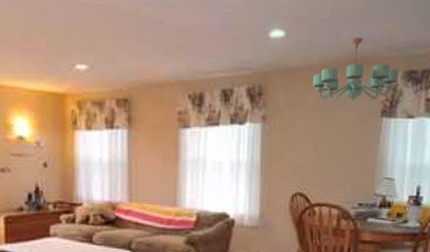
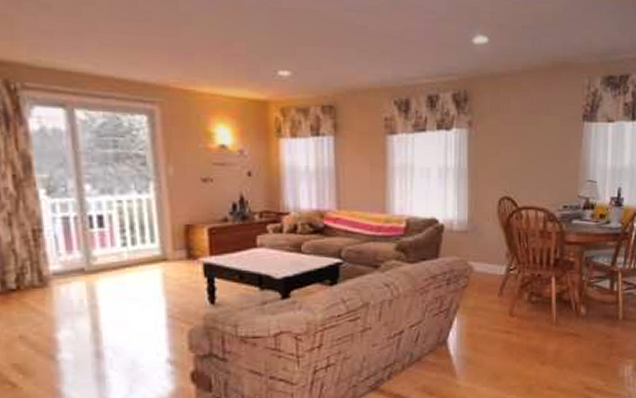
chandelier: present [312,37,399,102] -> none [516,43,598,107]

